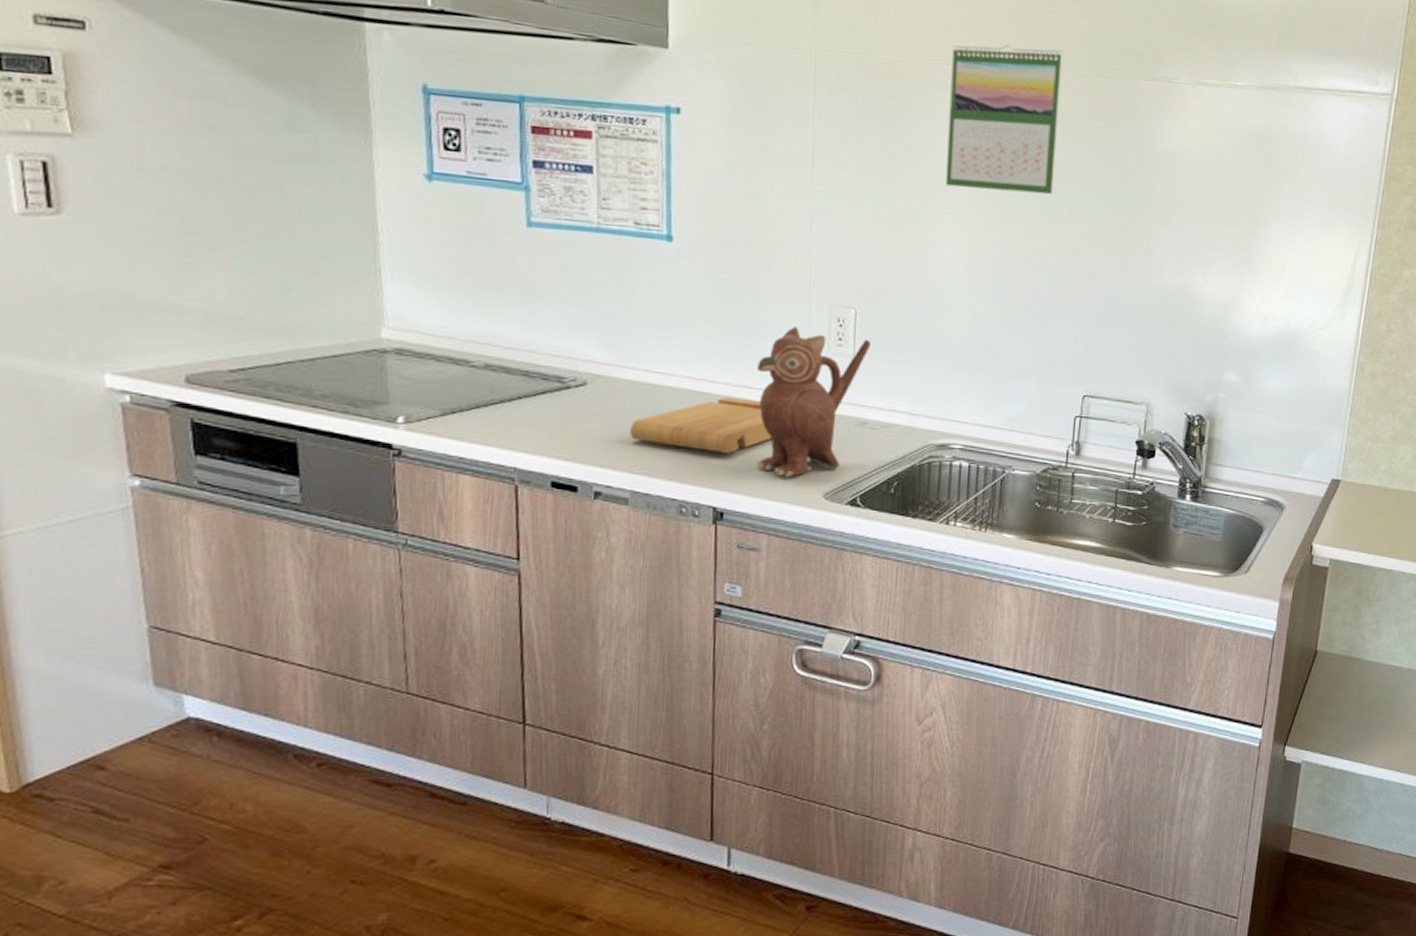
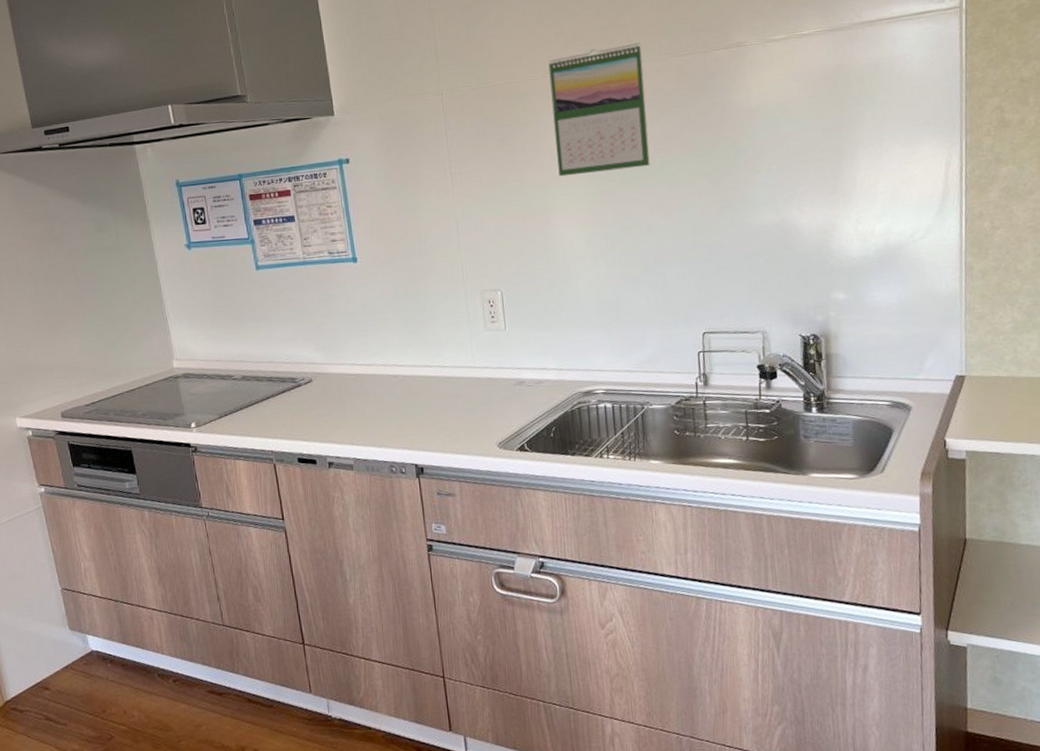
cutting board: present [629,397,771,453] -> none [346,375,451,421]
teapot: present [755,325,871,478] -> none [432,311,518,435]

